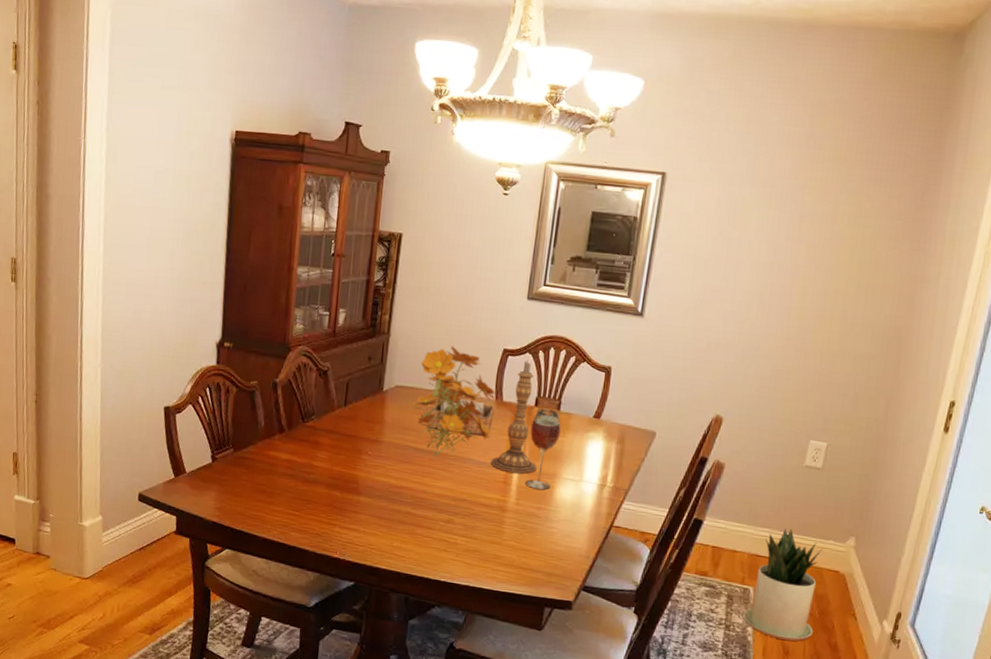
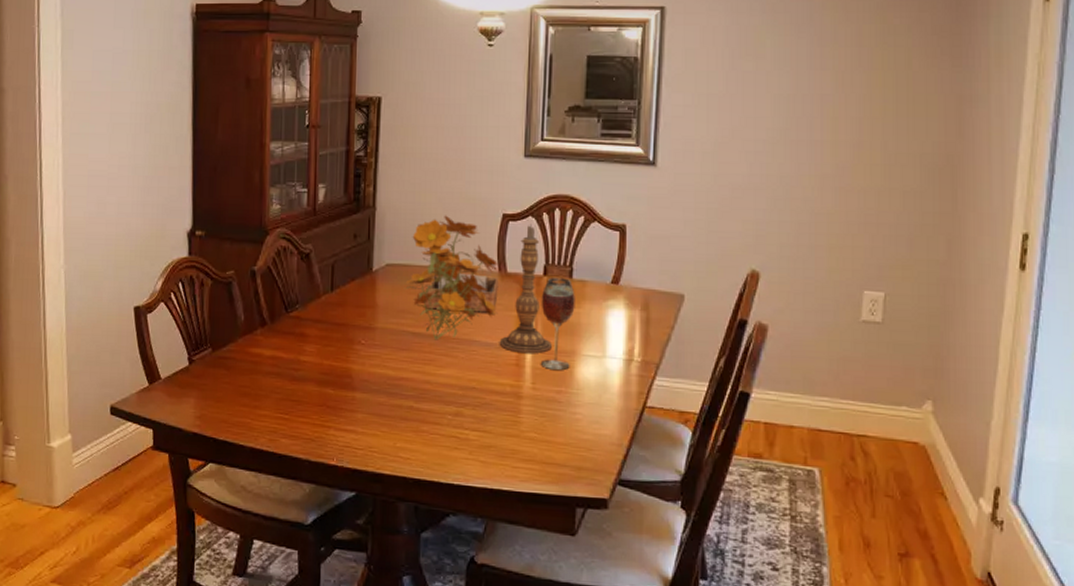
planter: present [743,528,823,641] -> none [811,395,897,531]

